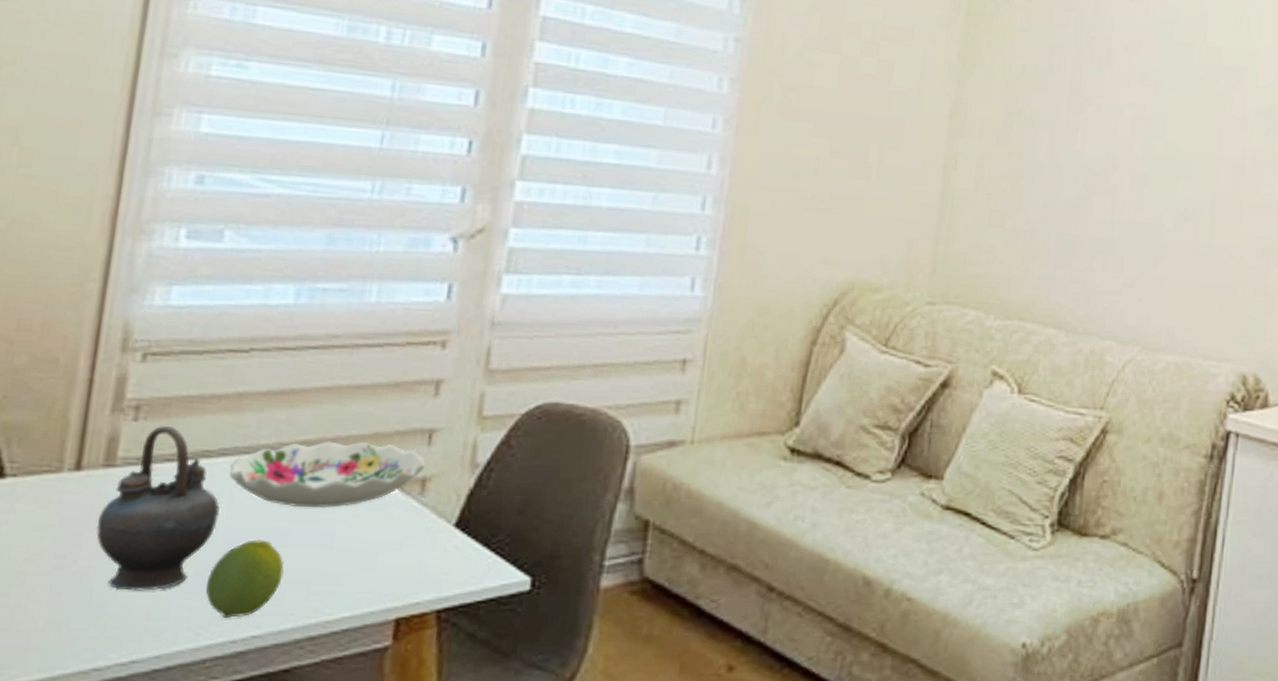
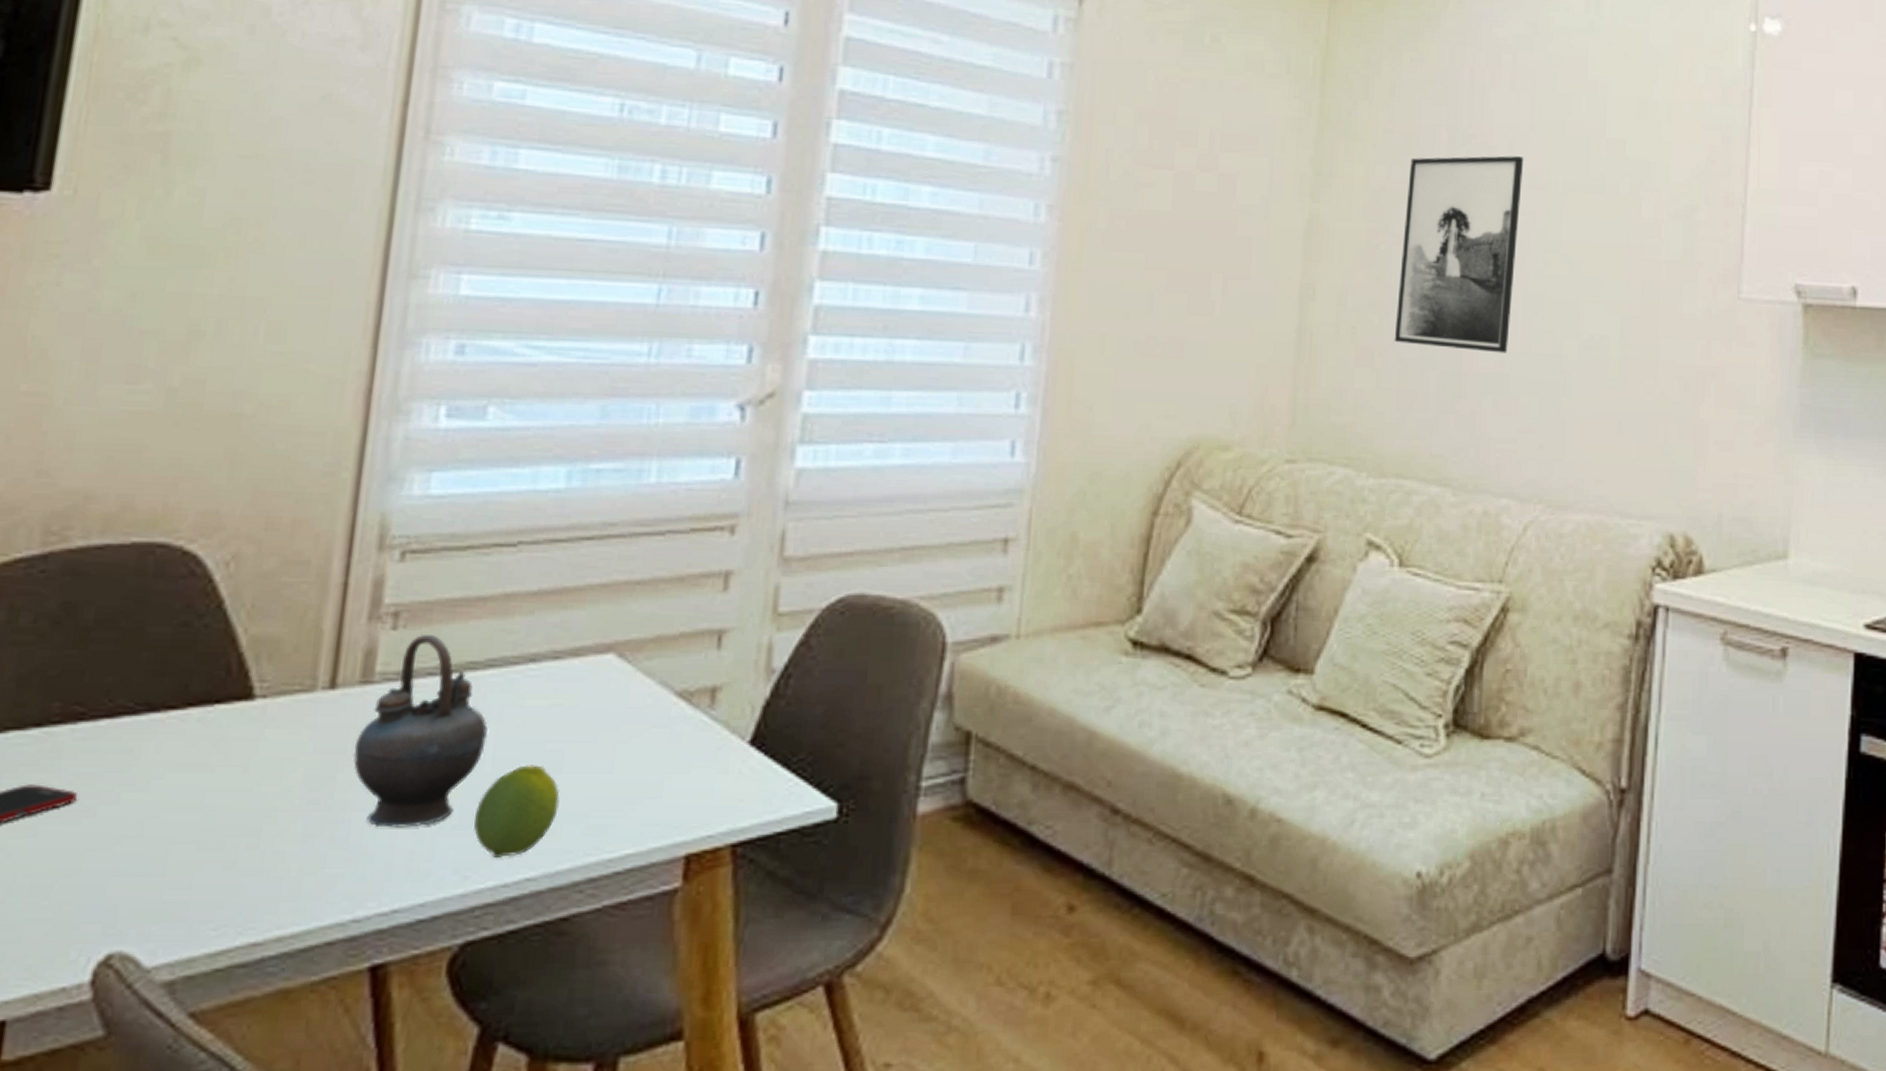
decorative bowl: present [229,441,426,509] -> none [497,646,716,726]
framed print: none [1022,54,1138,221] -> present [1394,156,1524,353]

